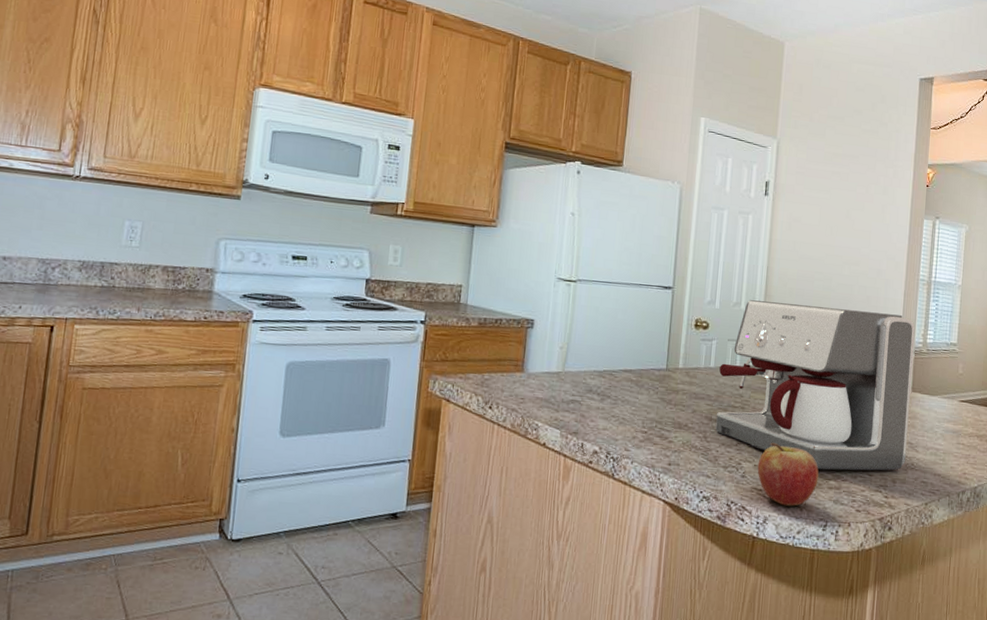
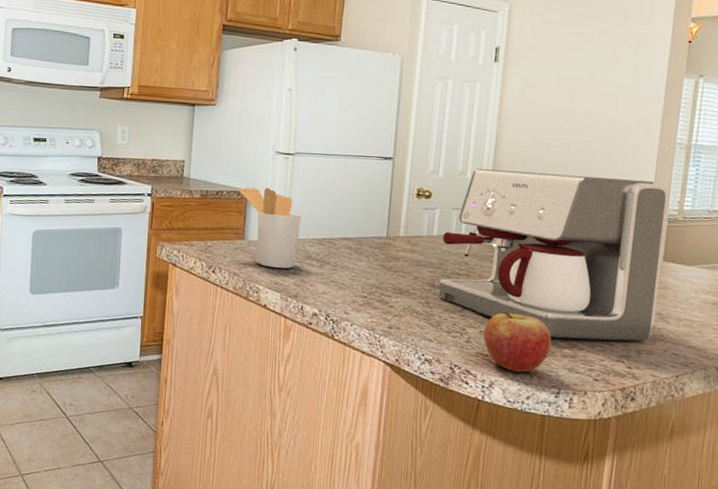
utensil holder: none [518,315,583,403] -> present [238,187,301,269]

